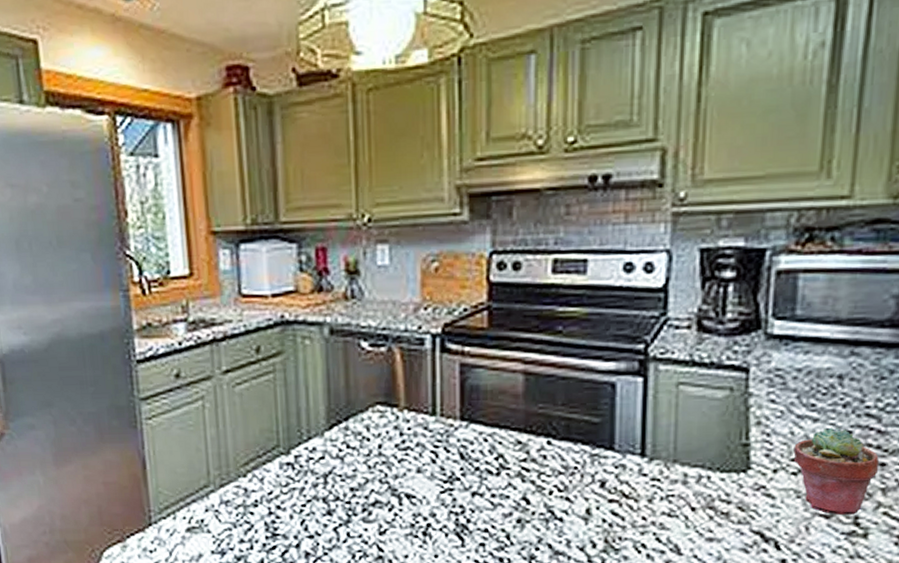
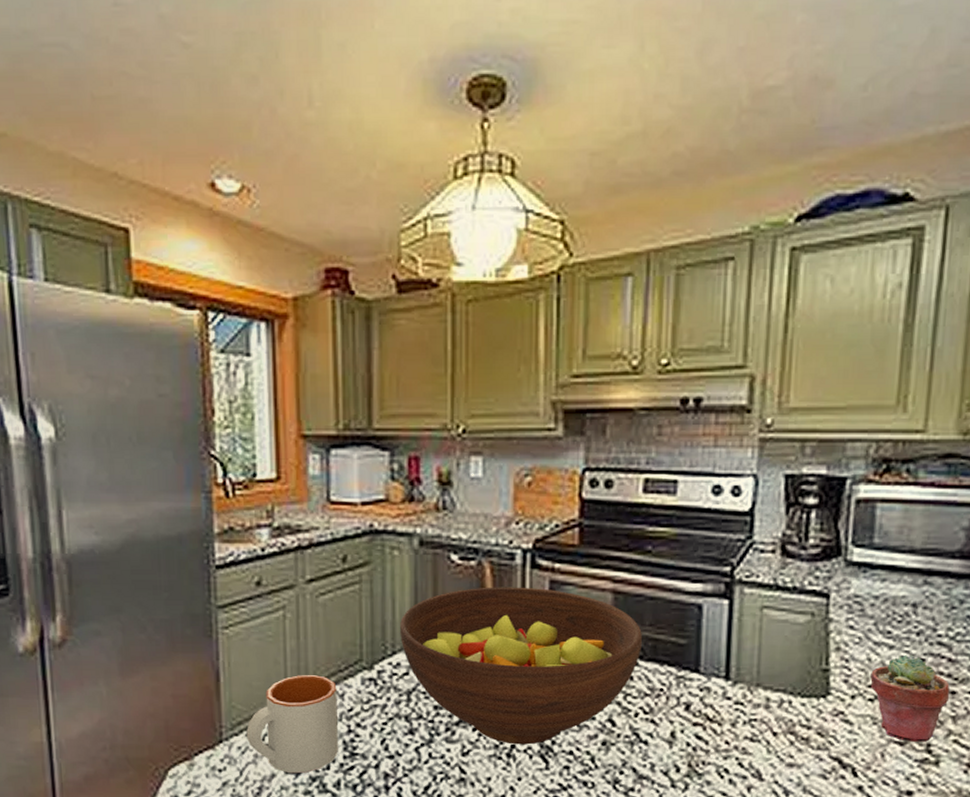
mug: none [173,461,260,554] -> present [246,675,338,774]
fruit bowl: none [314,371,554,524] -> present [400,587,642,745]

